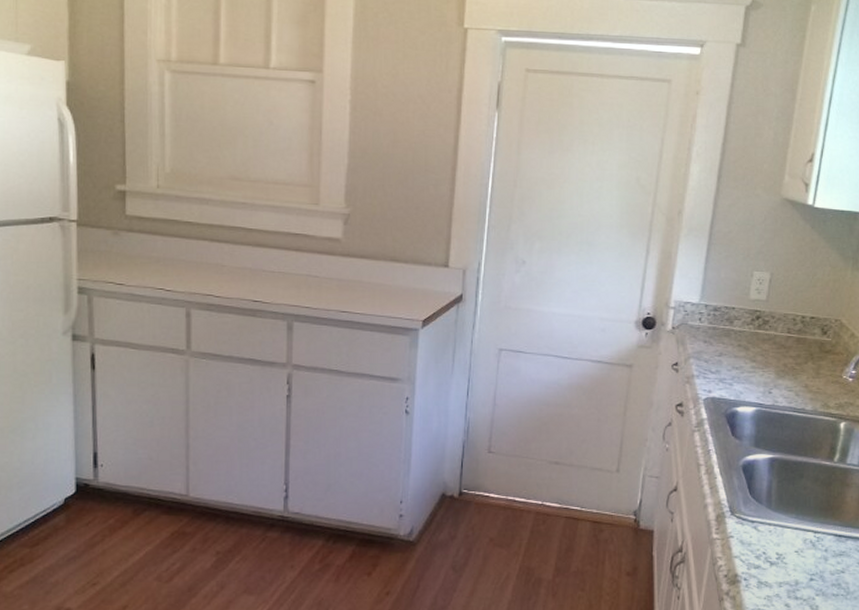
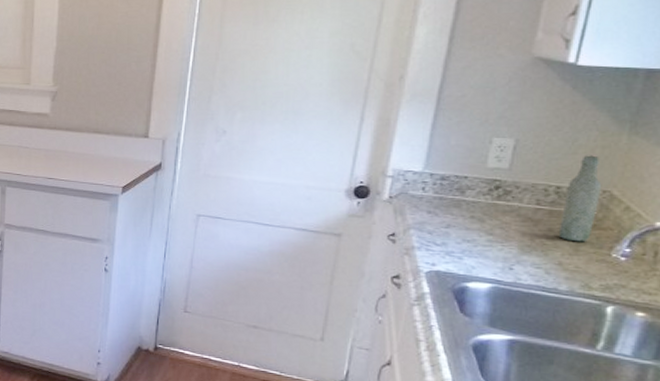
bottle: none [804,288,835,366] -> present [558,155,602,242]

